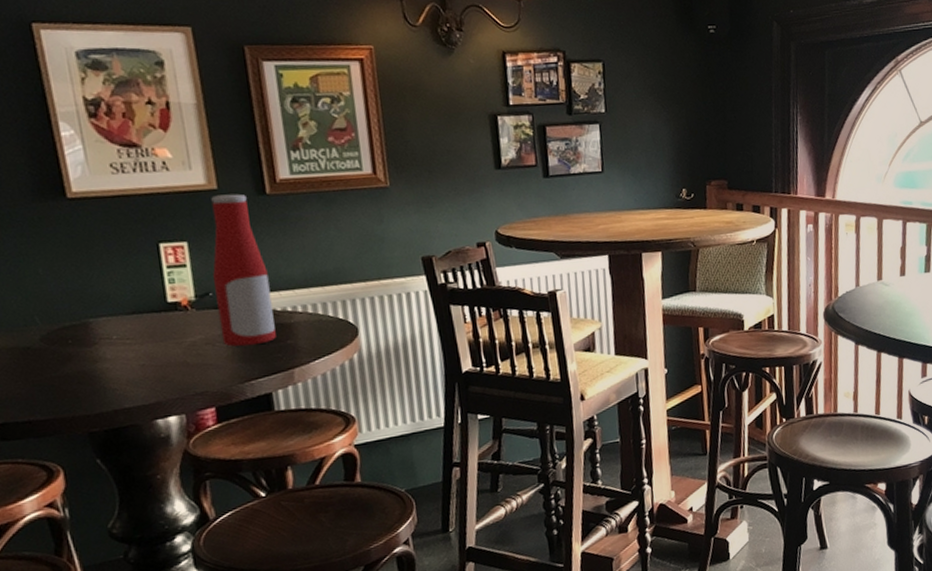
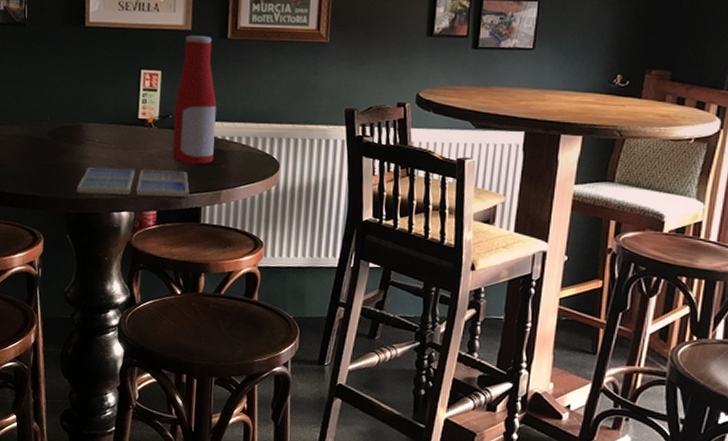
drink coaster: none [98,355,254,405] -> present [76,167,189,197]

